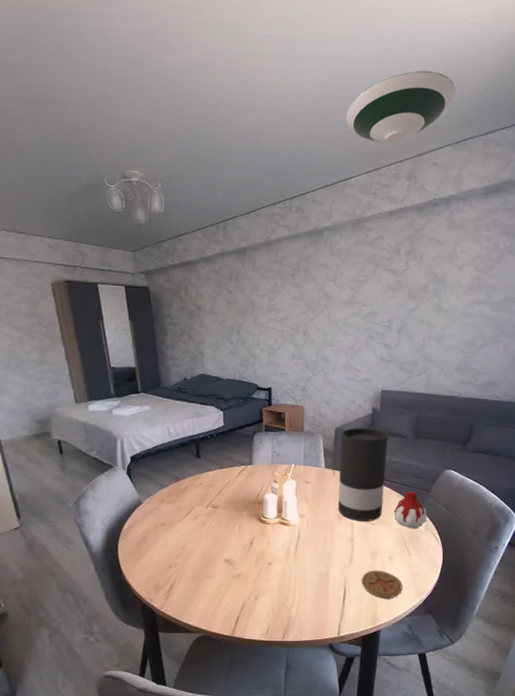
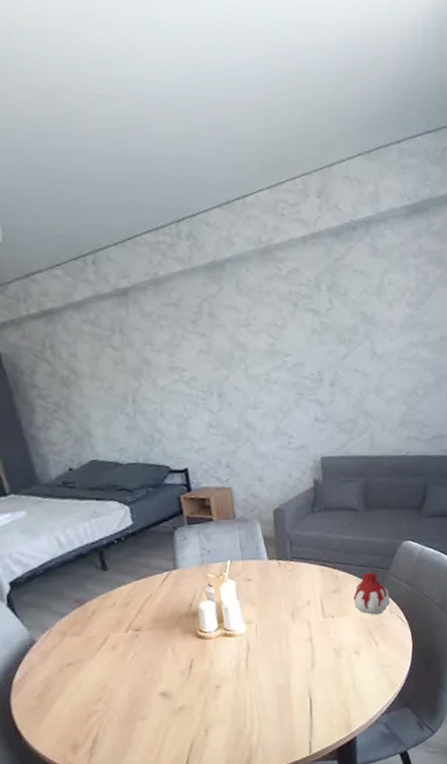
vase: present [338,427,388,521] -> none [281,504,341,617]
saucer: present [345,70,456,143] -> none [232,58,359,151]
coaster: present [362,570,403,598] -> none [328,668,374,700]

